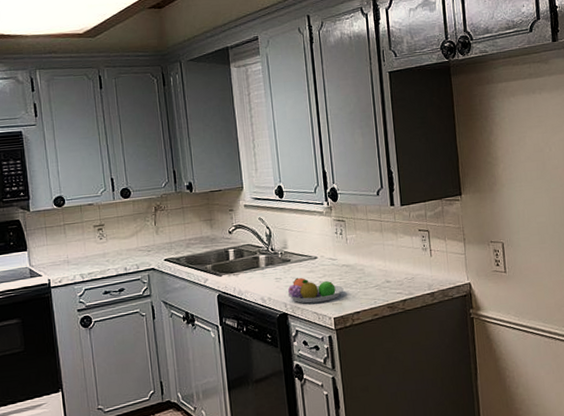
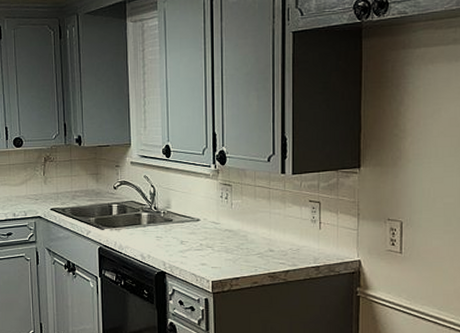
fruit bowl: present [288,277,344,304] -> none [167,238,225,264]

